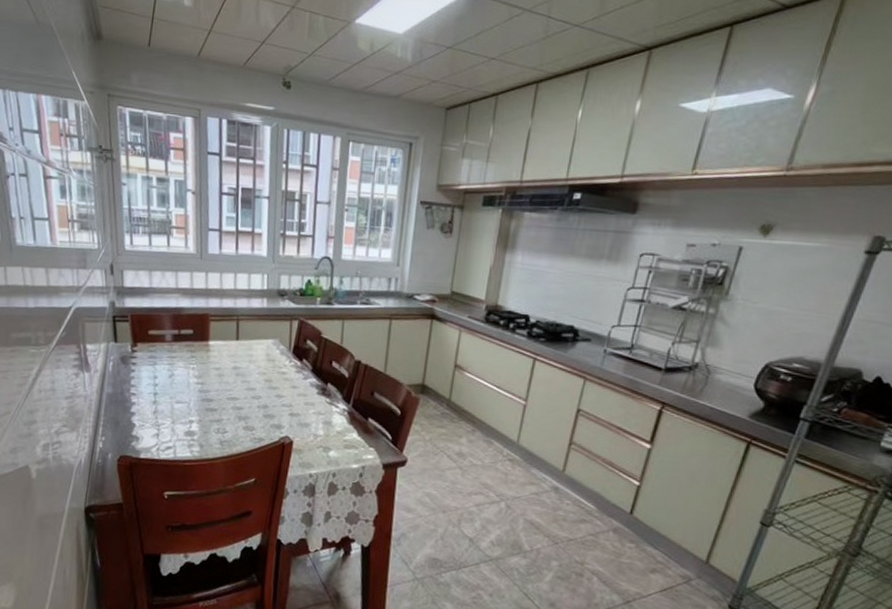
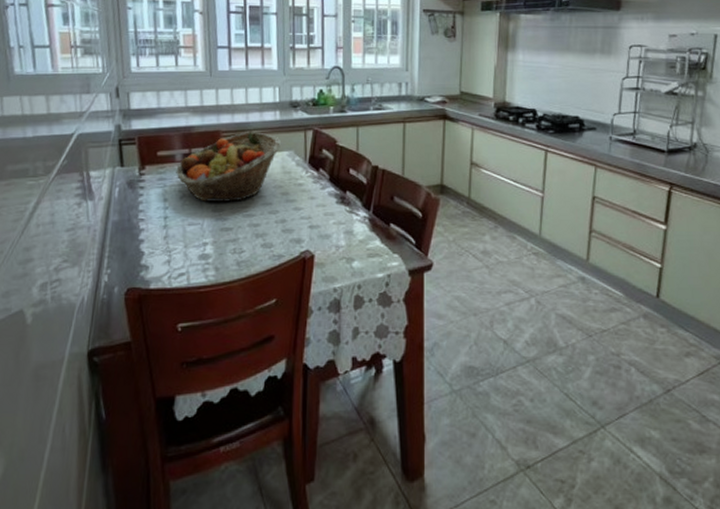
fruit basket: none [166,317,268,384] -> present [176,132,282,202]

